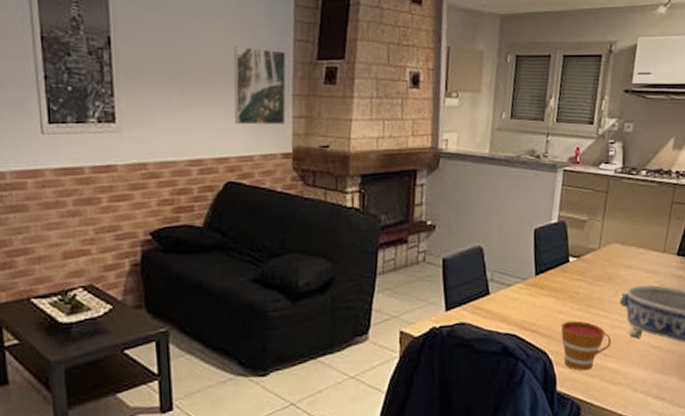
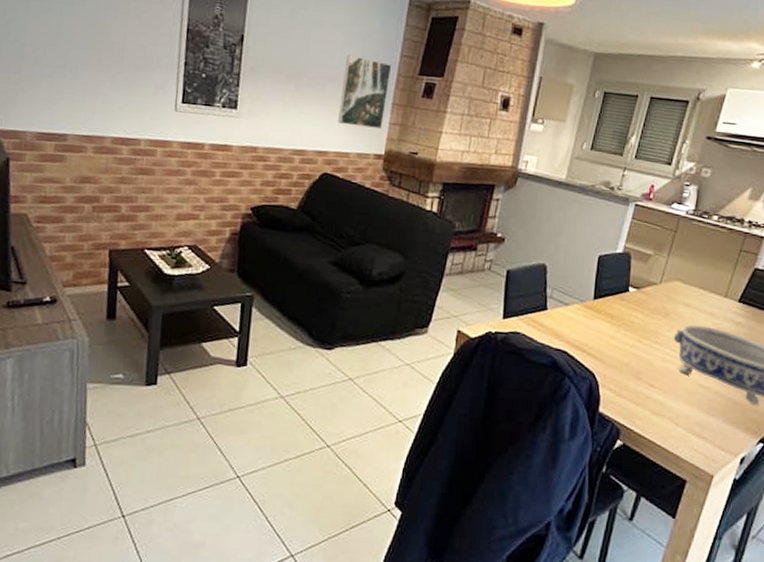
cup: present [560,320,611,371] -> none [610,347,660,398]

